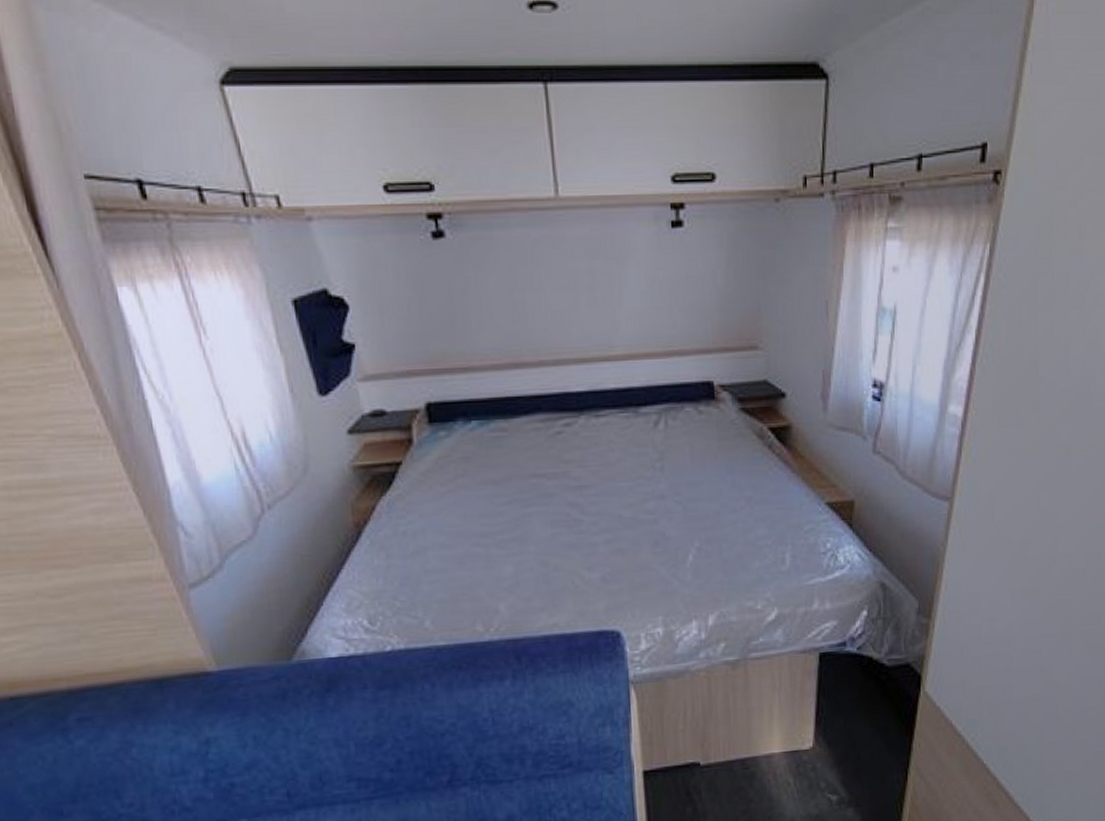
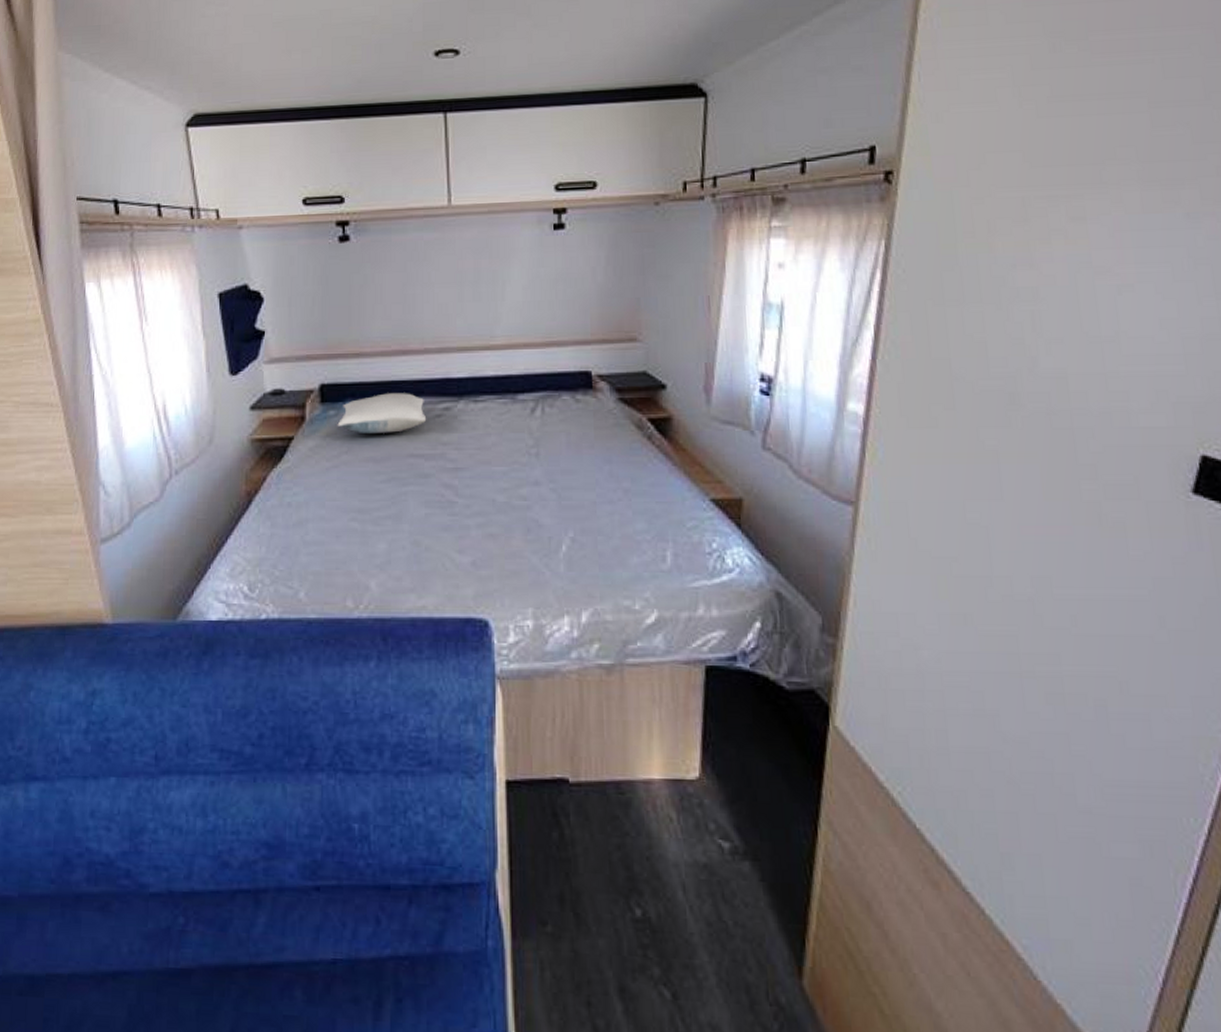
pillow: none [449,409,547,455] -> present [337,393,427,433]

